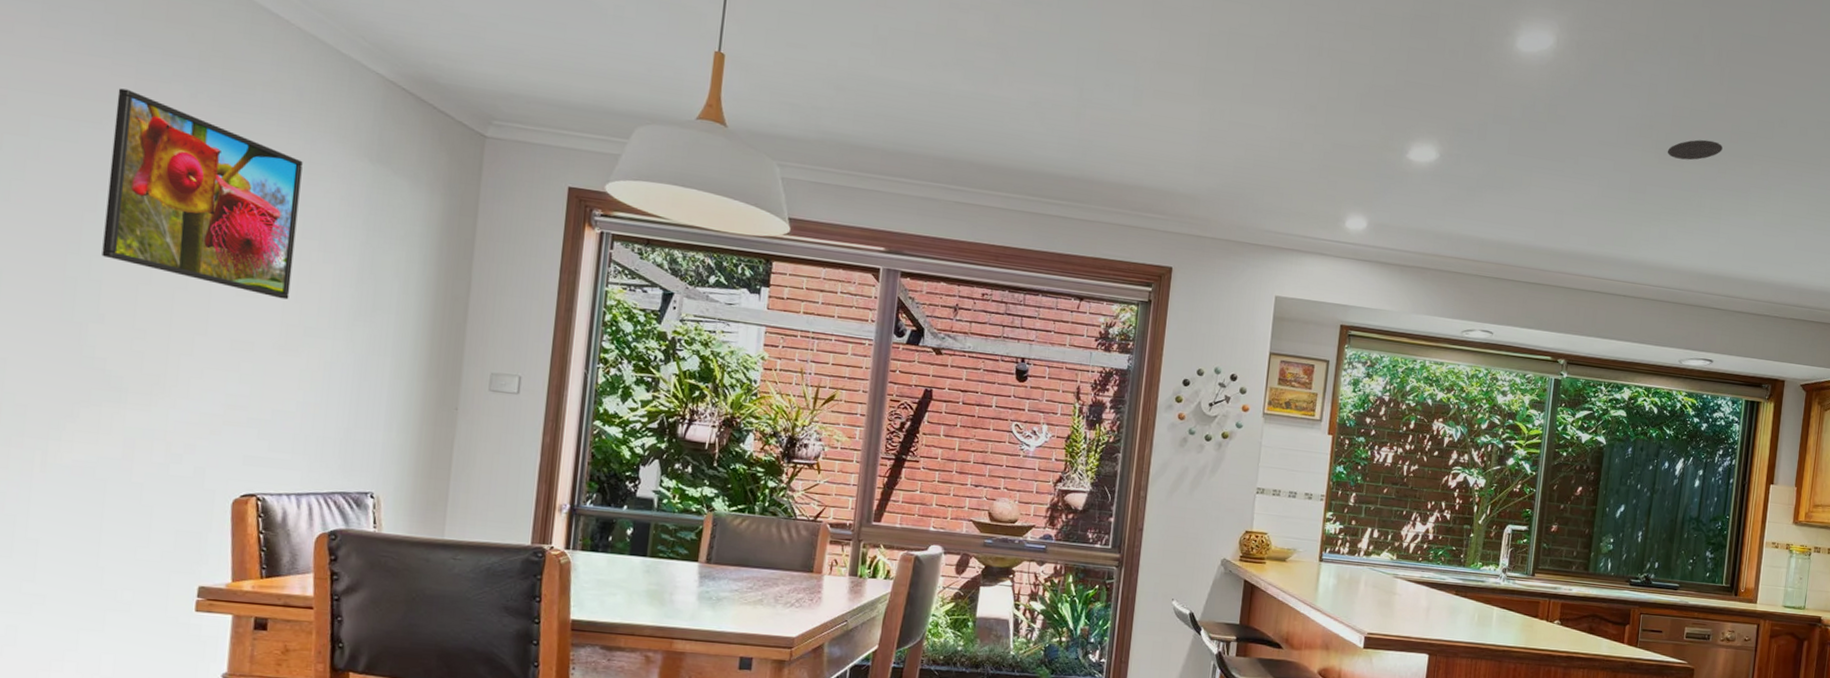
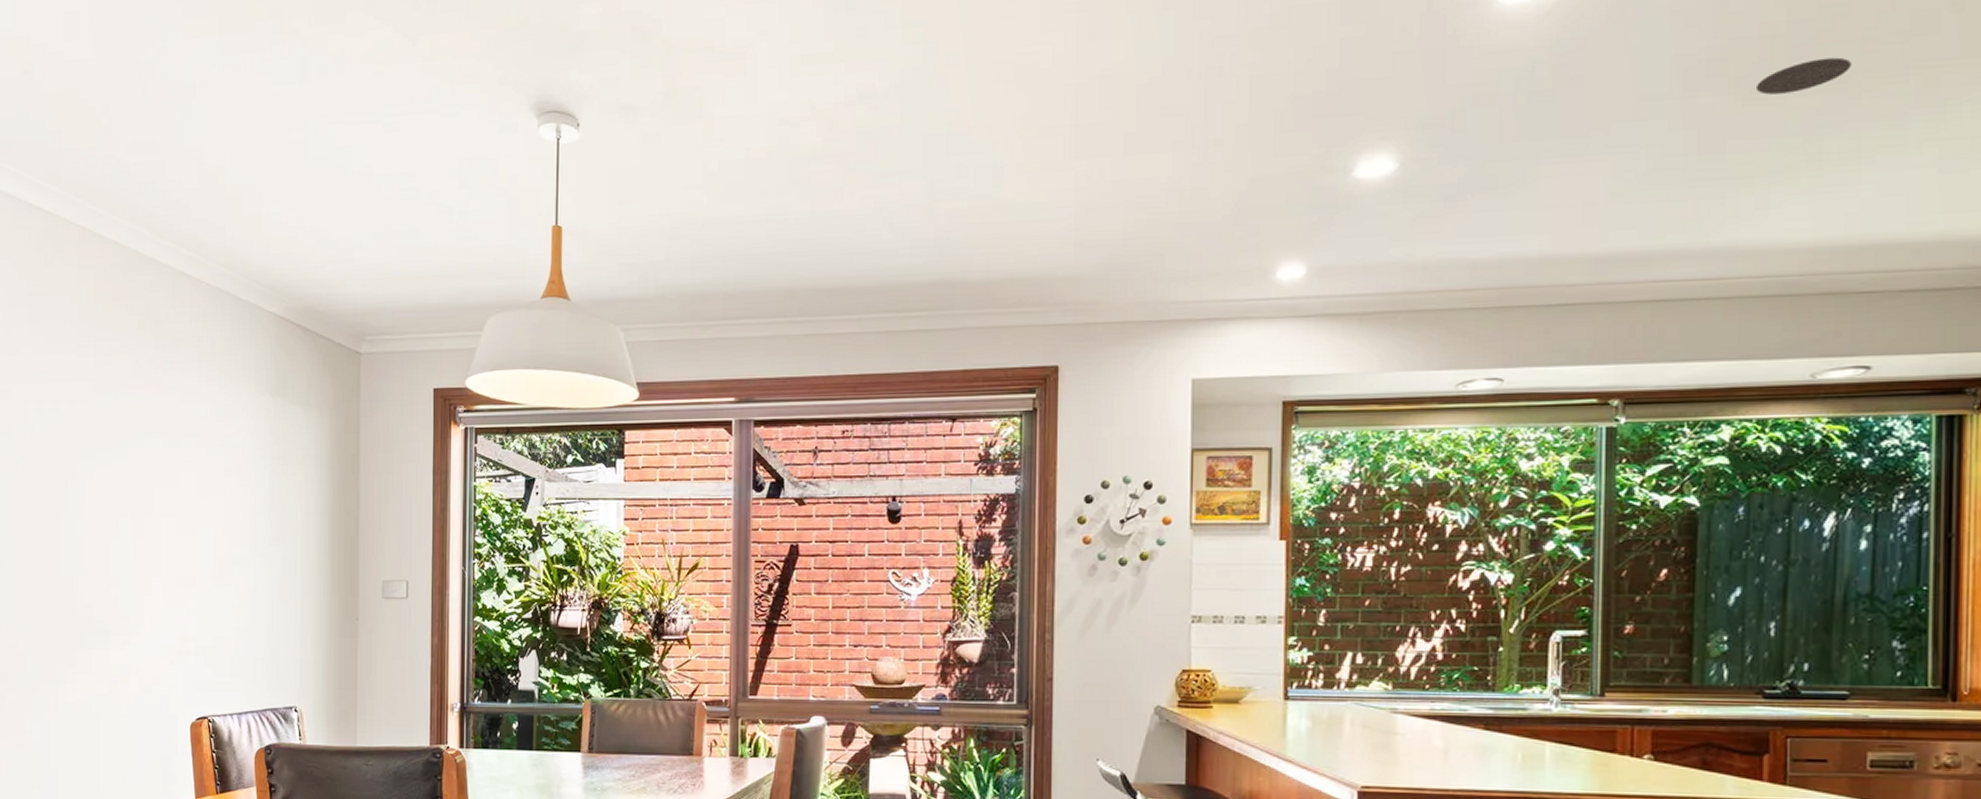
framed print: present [102,88,303,300] -> none [82,367,220,534]

